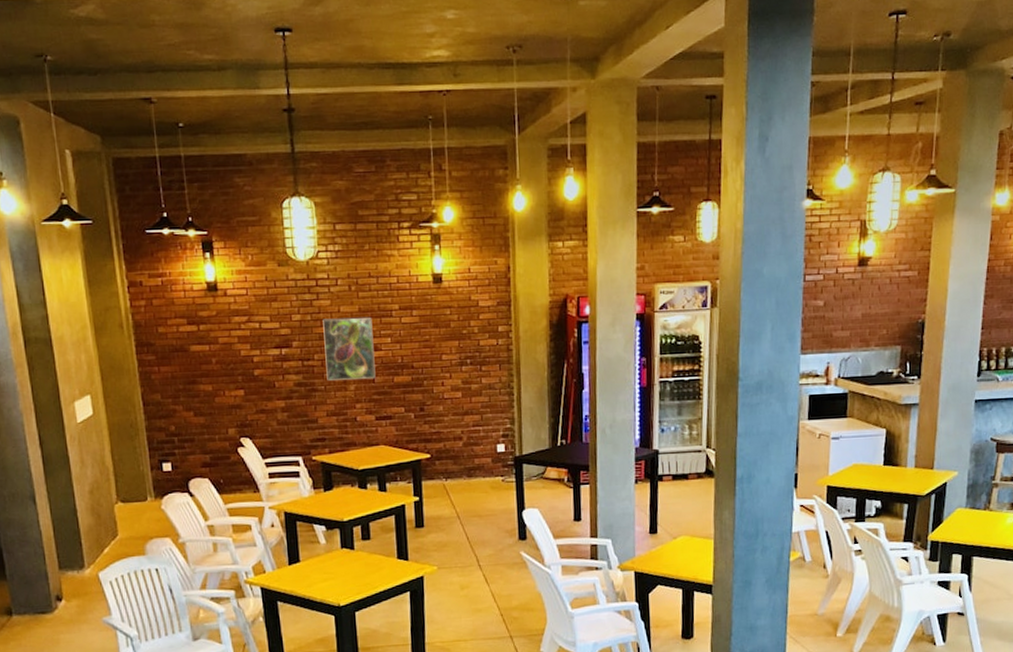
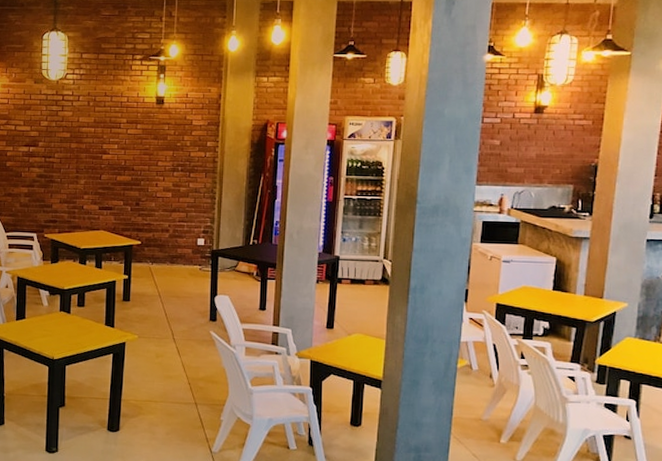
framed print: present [323,318,376,381] -> none [63,126,104,176]

